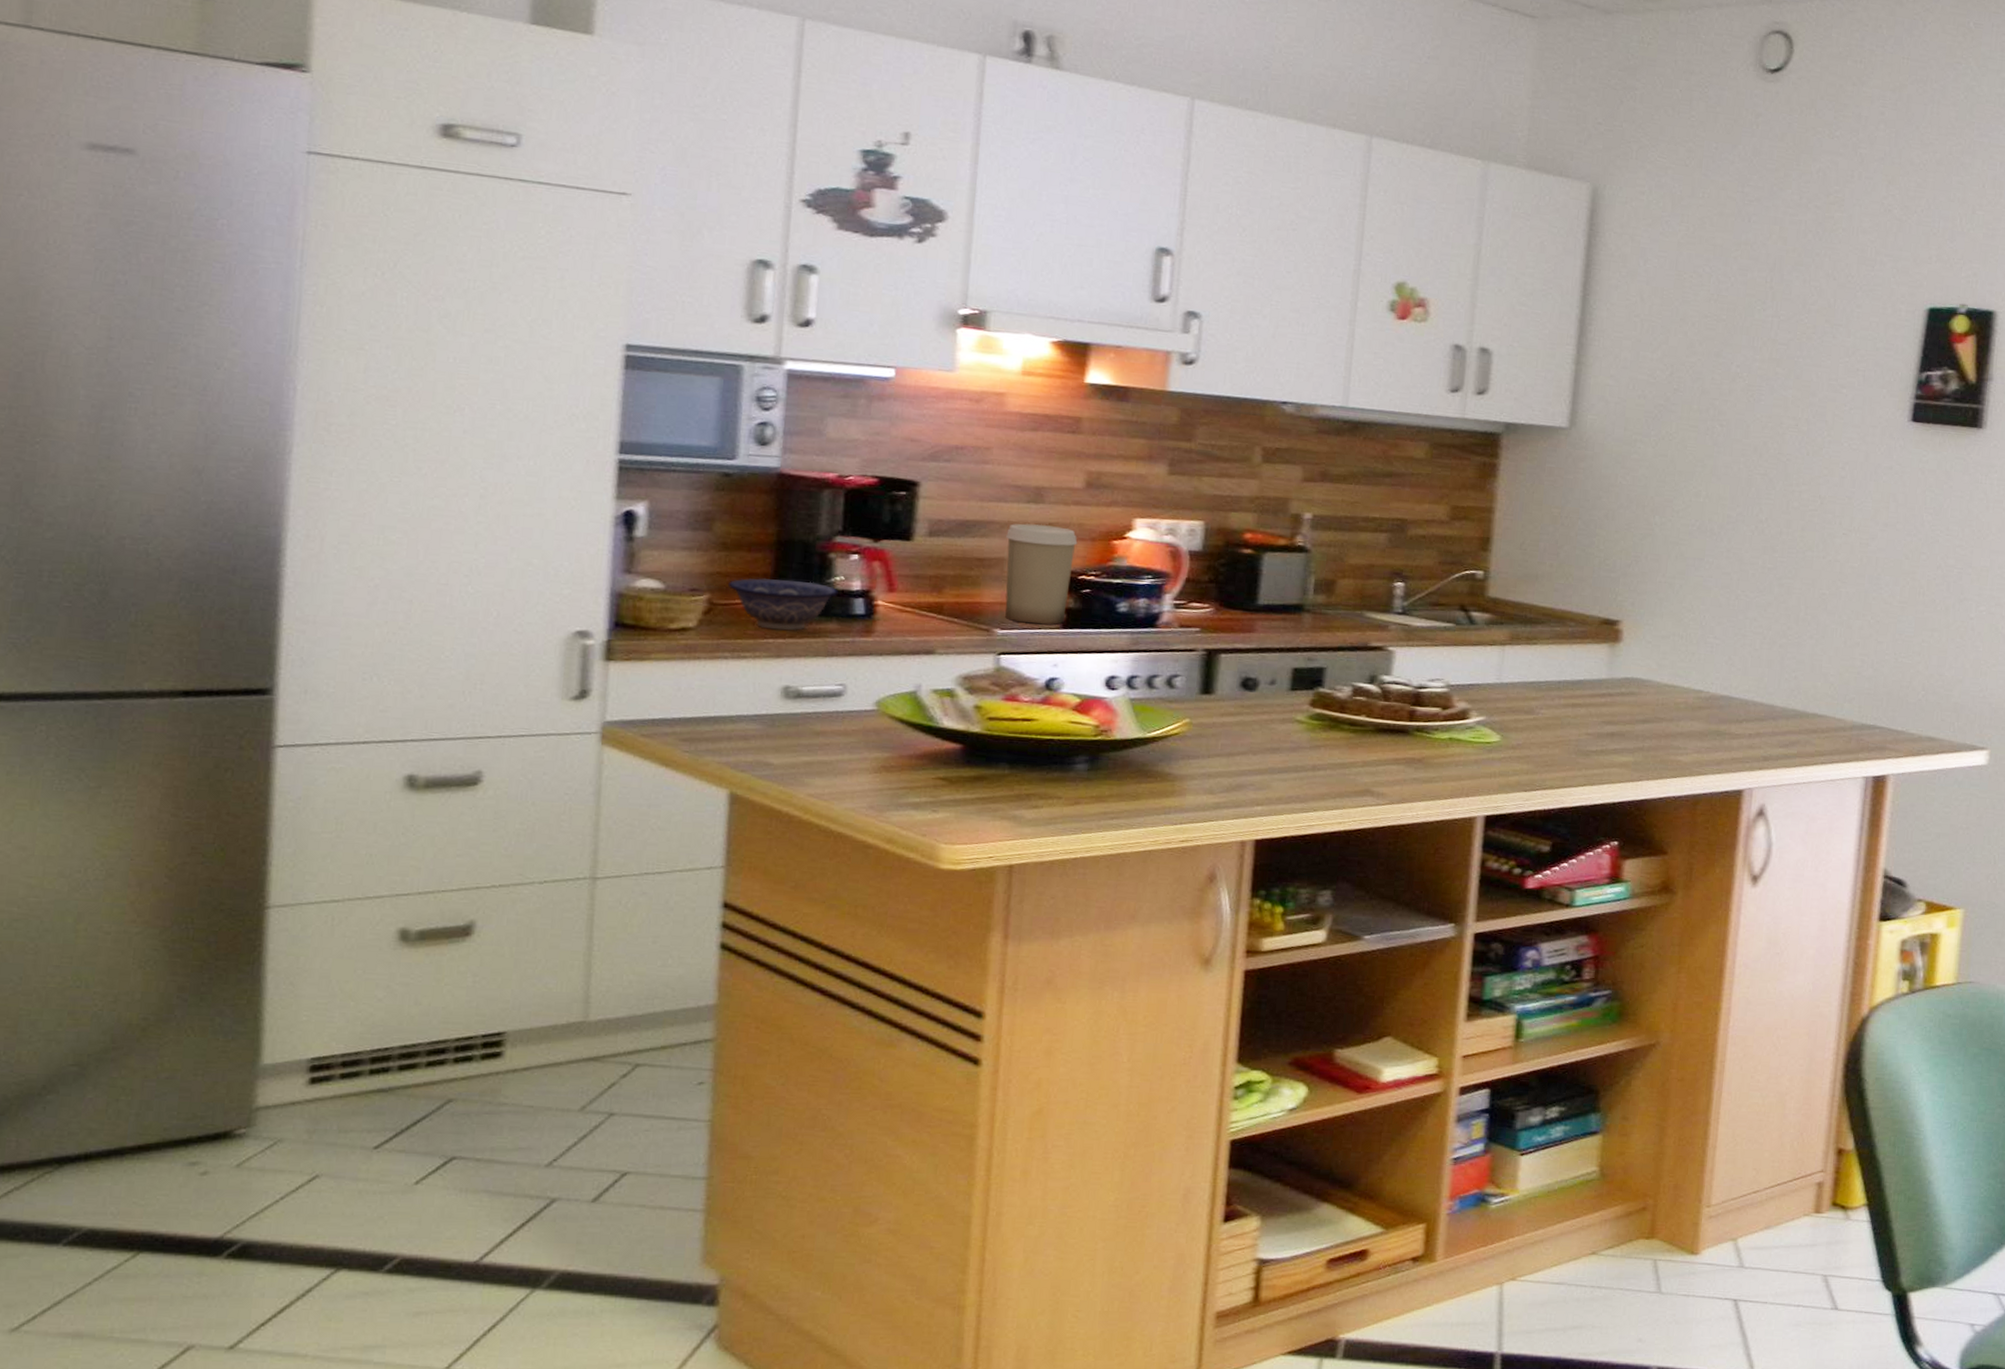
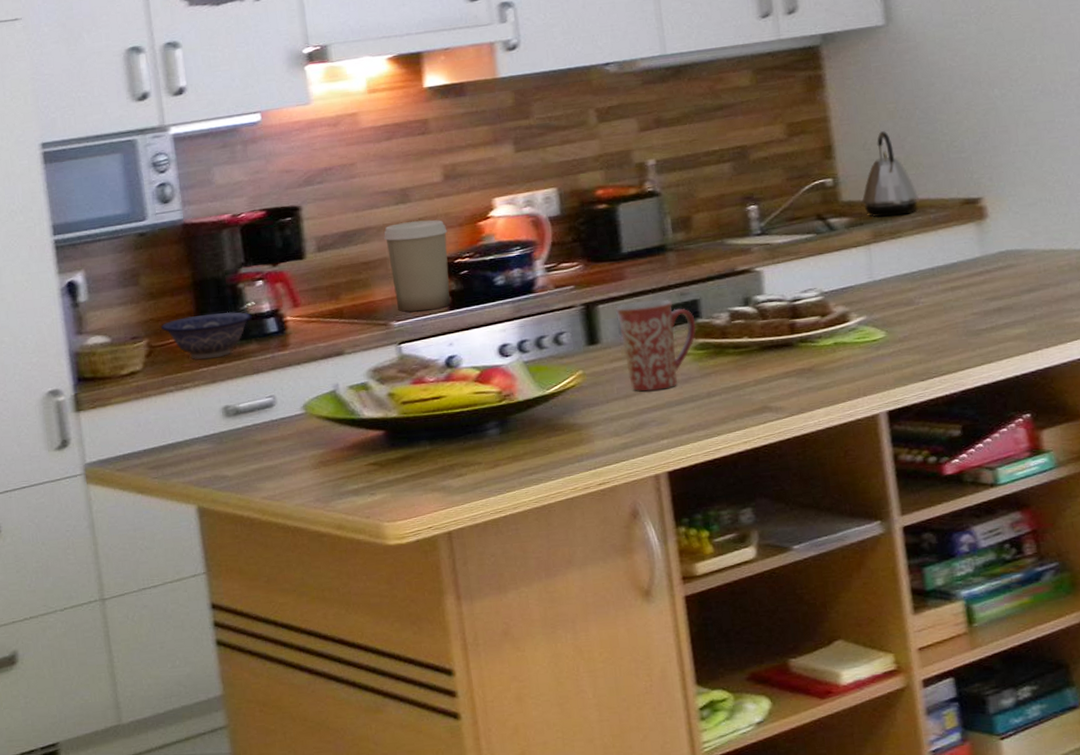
mug: none [1235,657,1317,754] -> present [615,299,697,391]
kettle: none [1507,534,1562,623] -> present [862,131,919,217]

